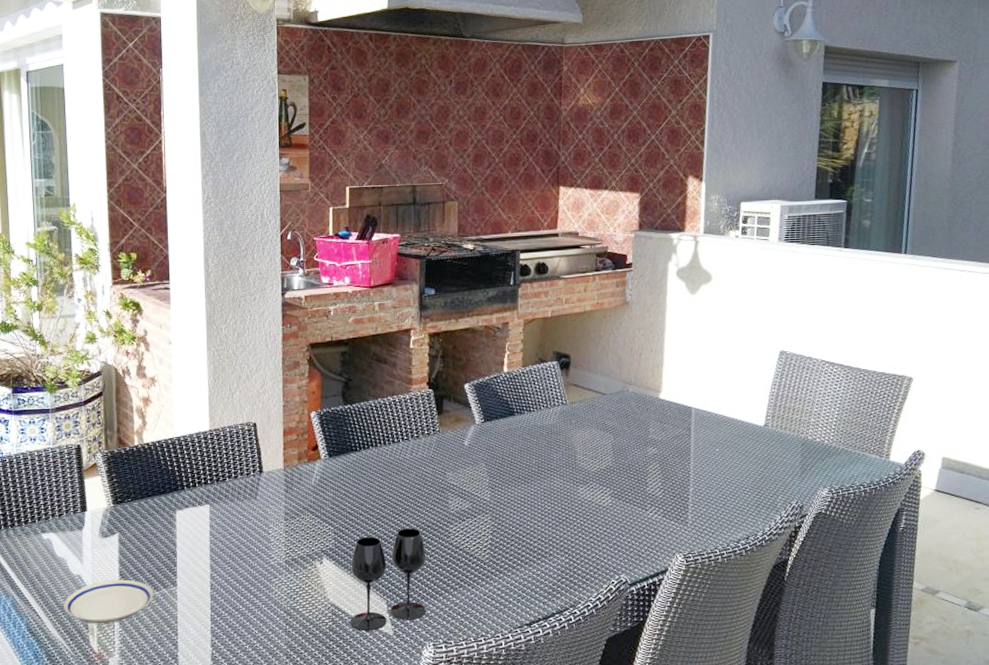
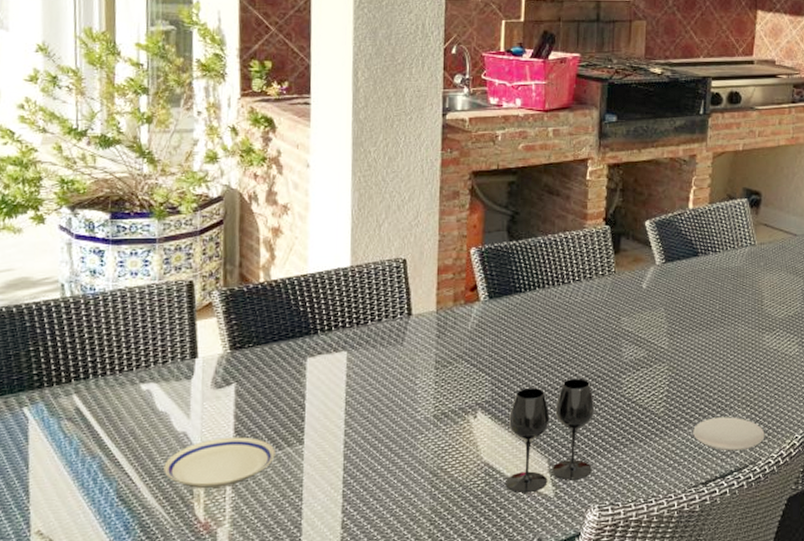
plate: none [516,563,583,595] -> present [693,417,765,451]

